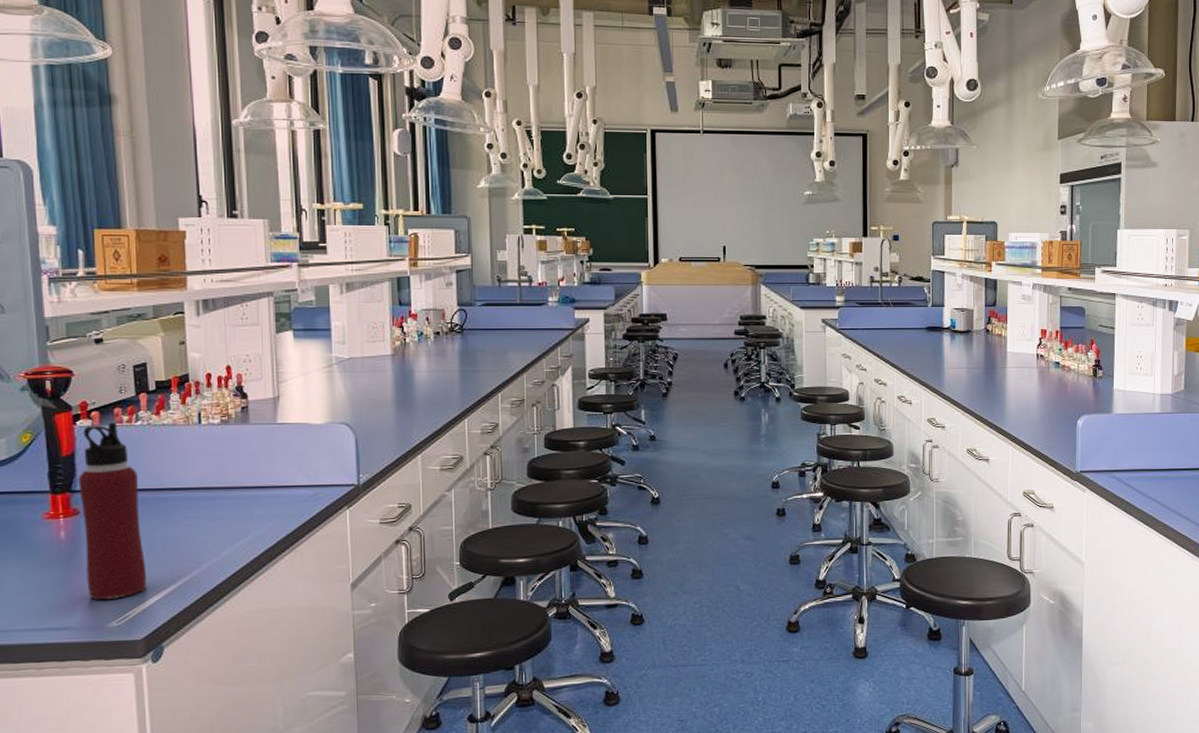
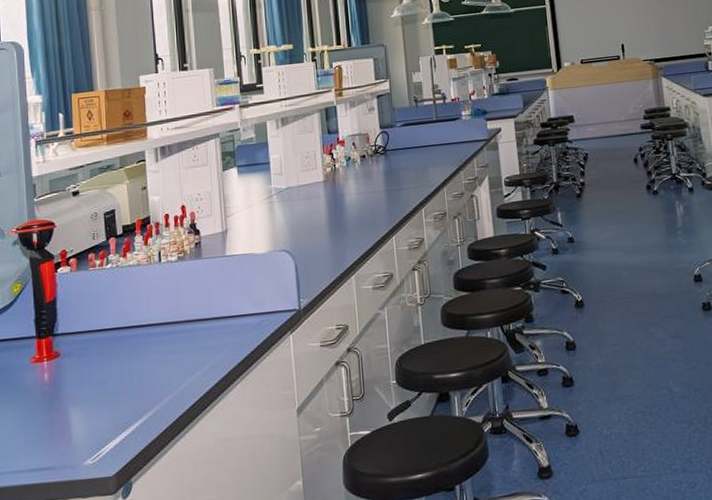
water bottle: present [78,422,147,600] -> none [59,267,117,439]

